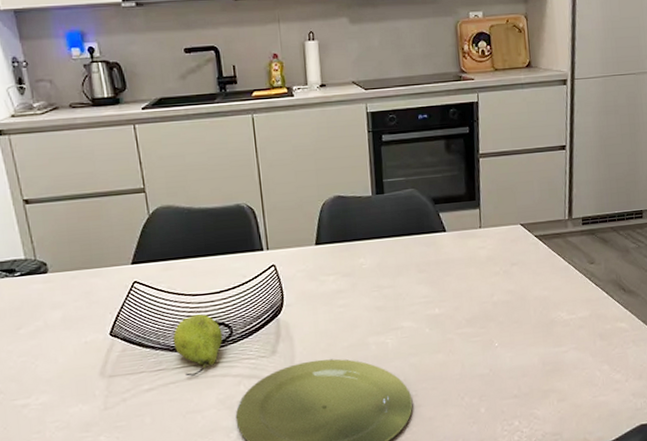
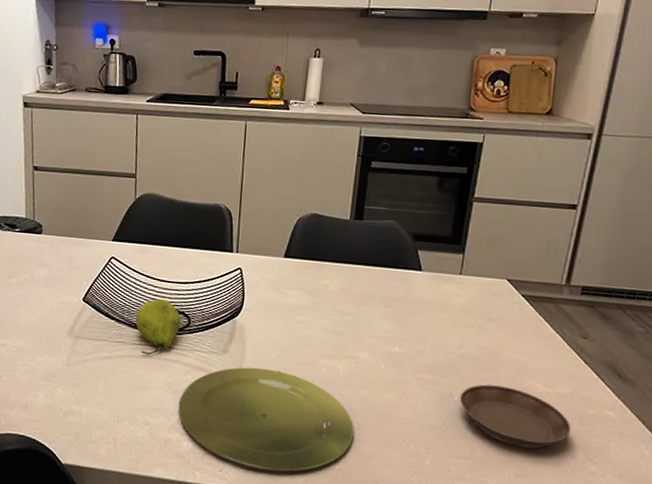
saucer: none [499,322,596,375] -> present [459,384,572,449]

